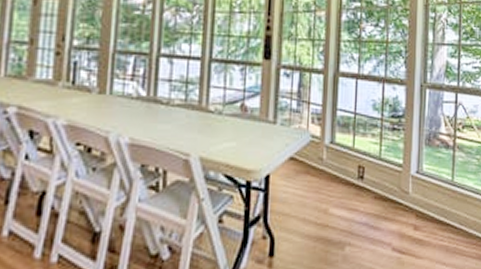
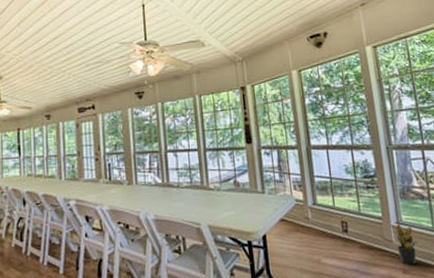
potted plant: none [411,173,436,221] -> present [393,224,420,265]

